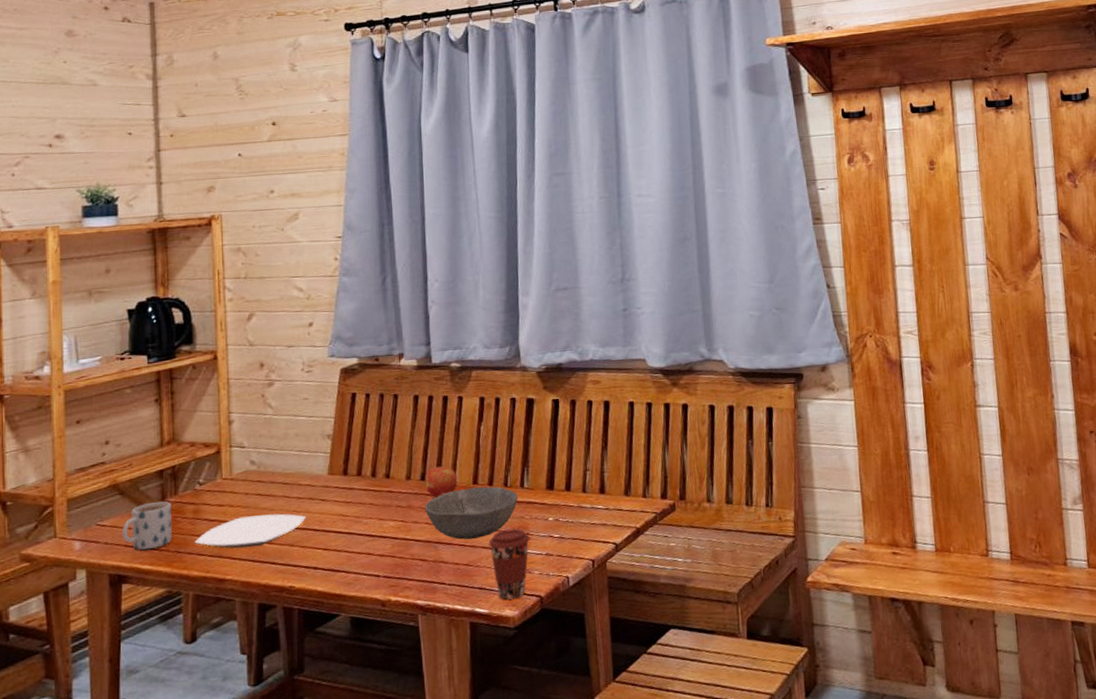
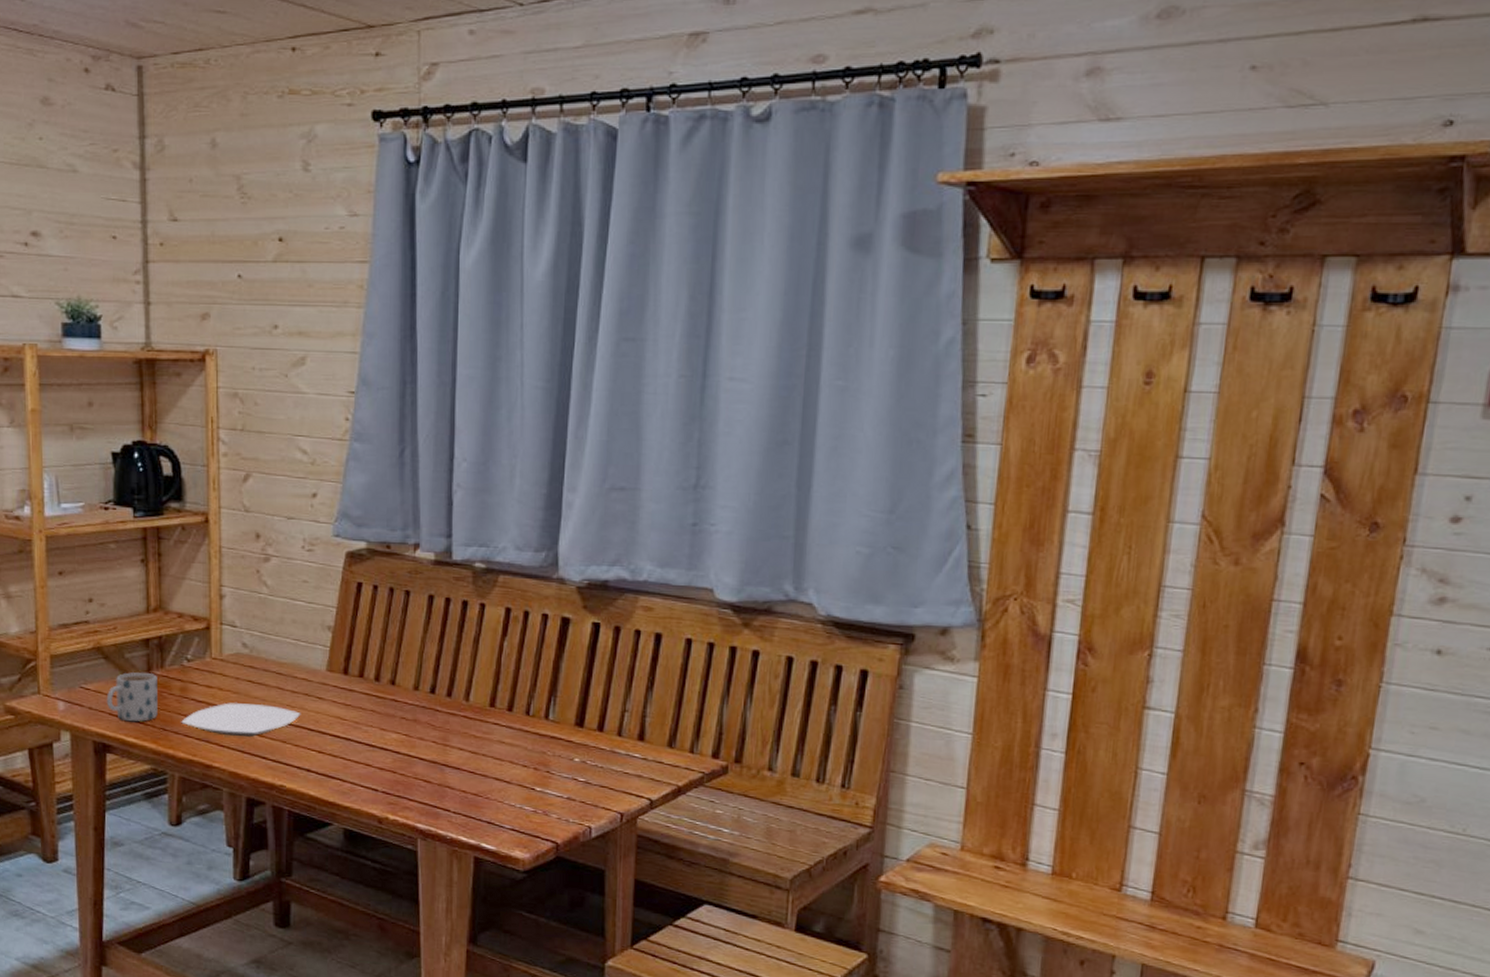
apple: present [425,466,458,497] -> none [435,680,473,715]
bowl: present [425,486,518,540] -> none [433,710,541,768]
coffee cup: present [488,528,530,600] -> none [501,762,550,841]

